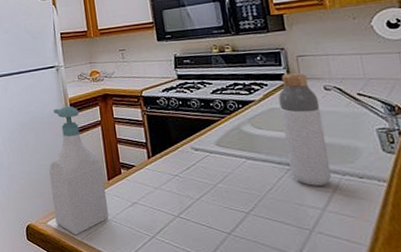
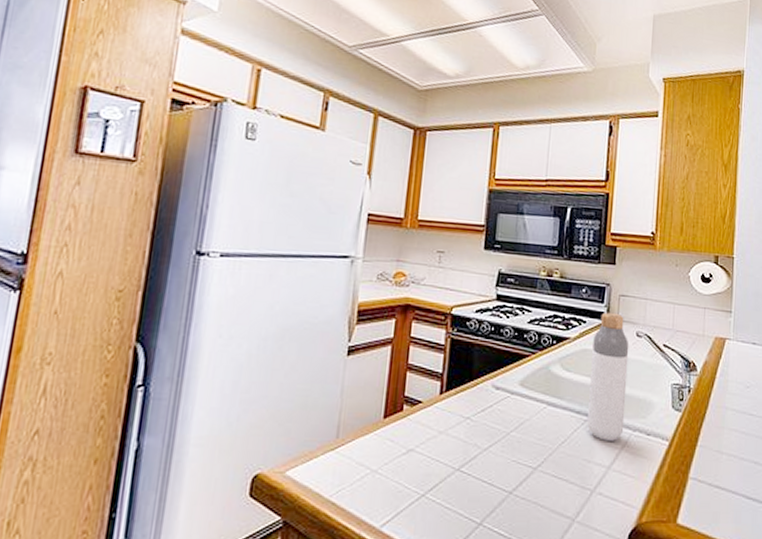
soap bottle: present [49,106,109,234] -> none [298,313,381,490]

